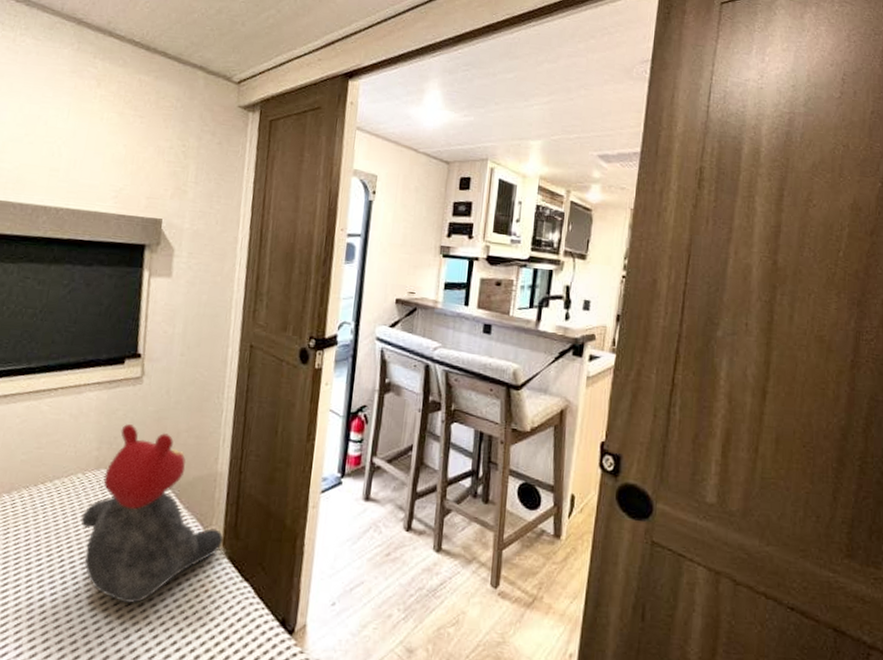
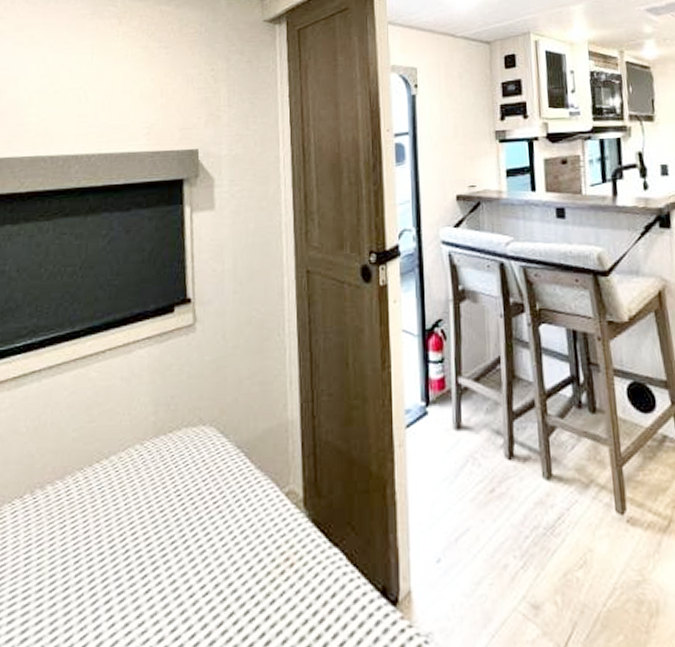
teddy bear: present [81,424,224,604] -> none [143,379,304,594]

